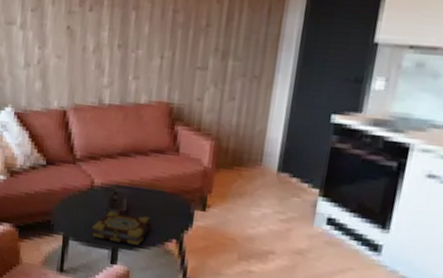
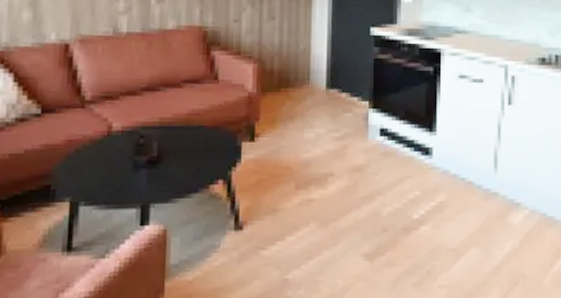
book: present [91,210,152,246] -> none [111,158,192,197]

